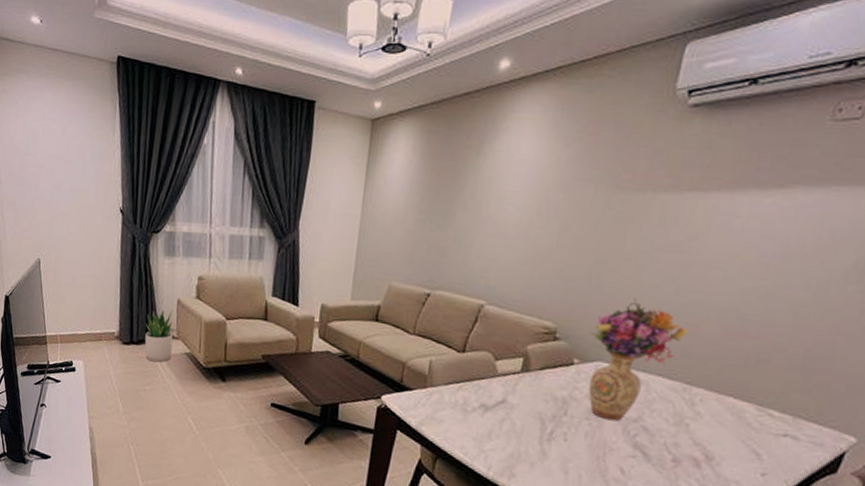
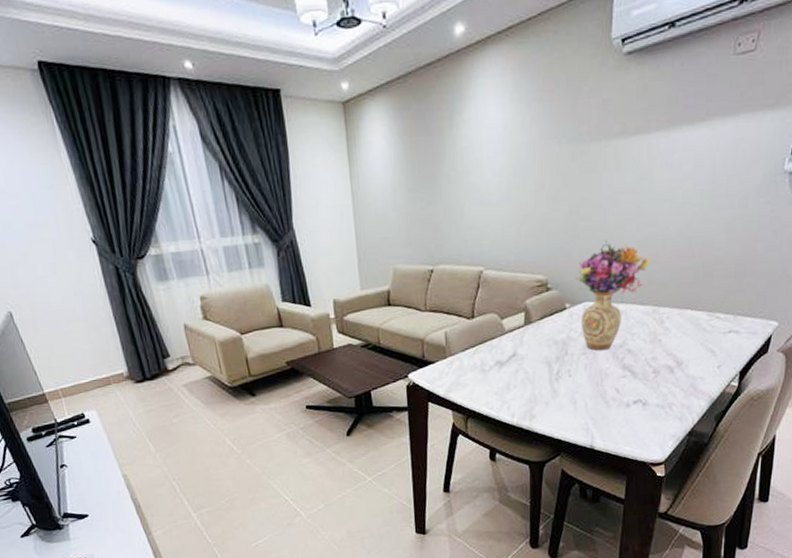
planter: present [145,310,173,363] -> none [155,336,193,394]

